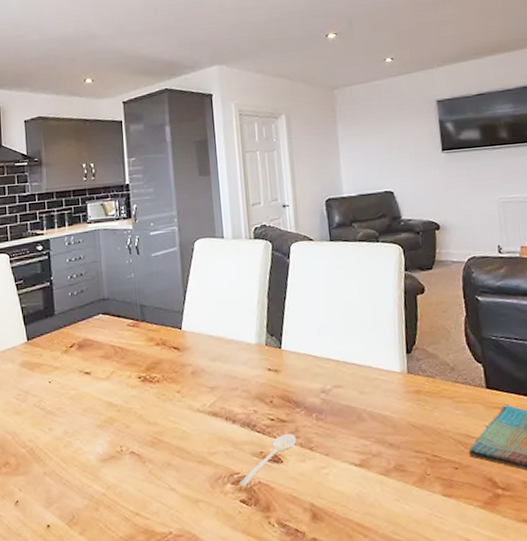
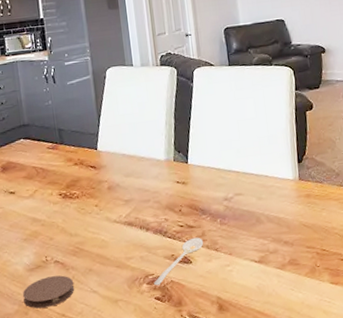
coaster: none [94,468,151,505] -> present [23,275,75,309]

